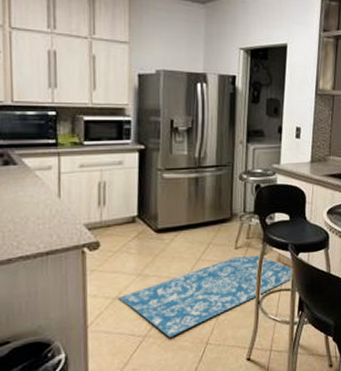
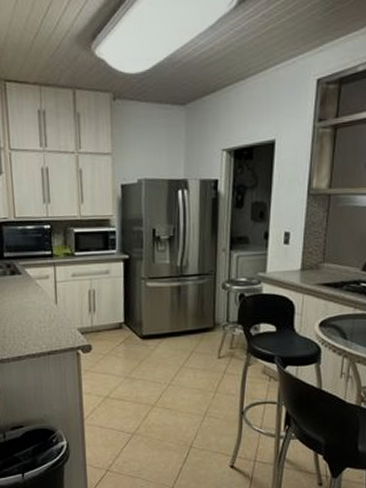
rug: present [118,255,294,338] -> none [109,366,281,437]

